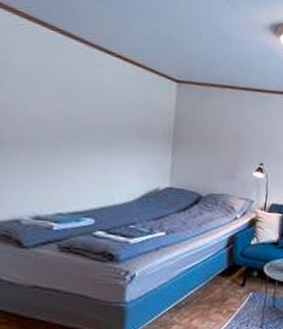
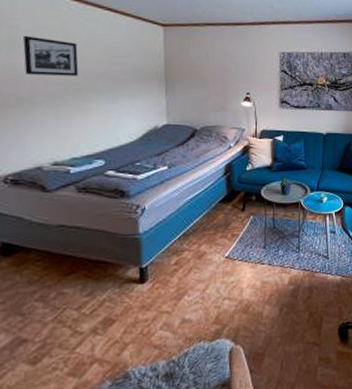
picture frame: none [11,71,78,125] -> present [23,35,79,76]

